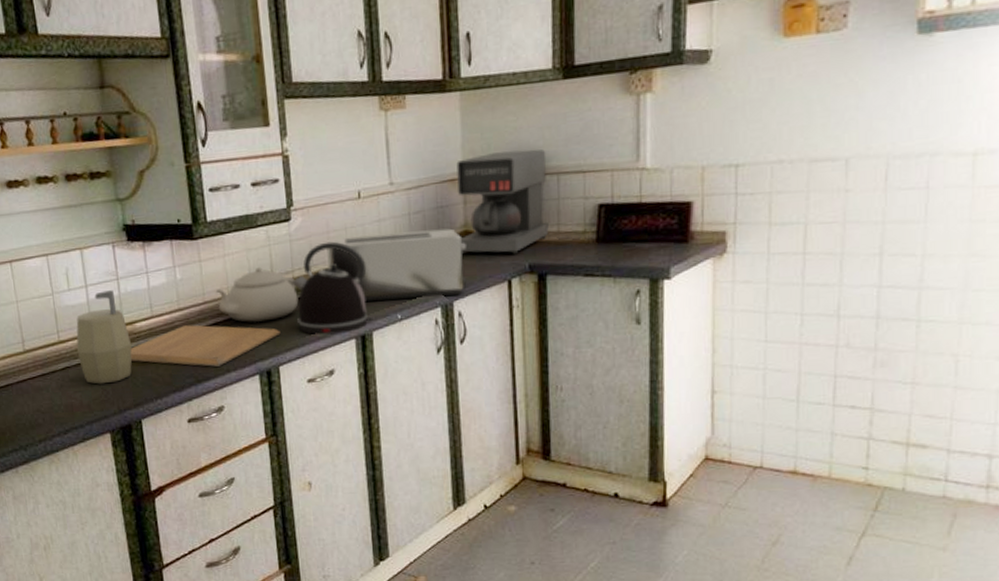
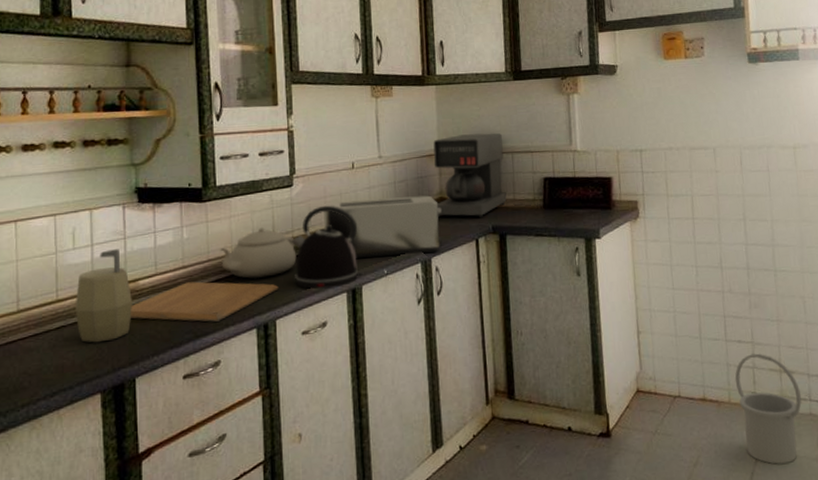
bucket: none [840,422,933,551] -> present [735,353,802,464]

